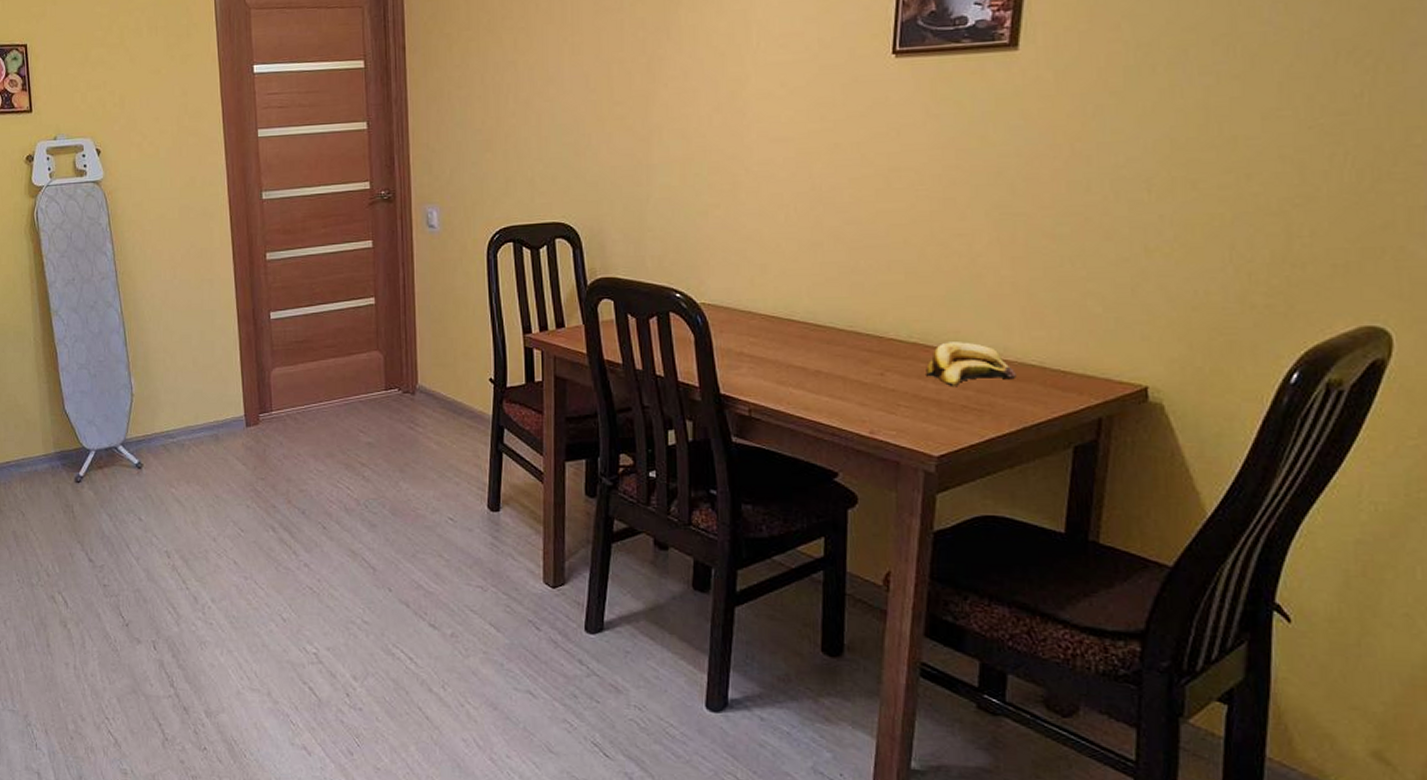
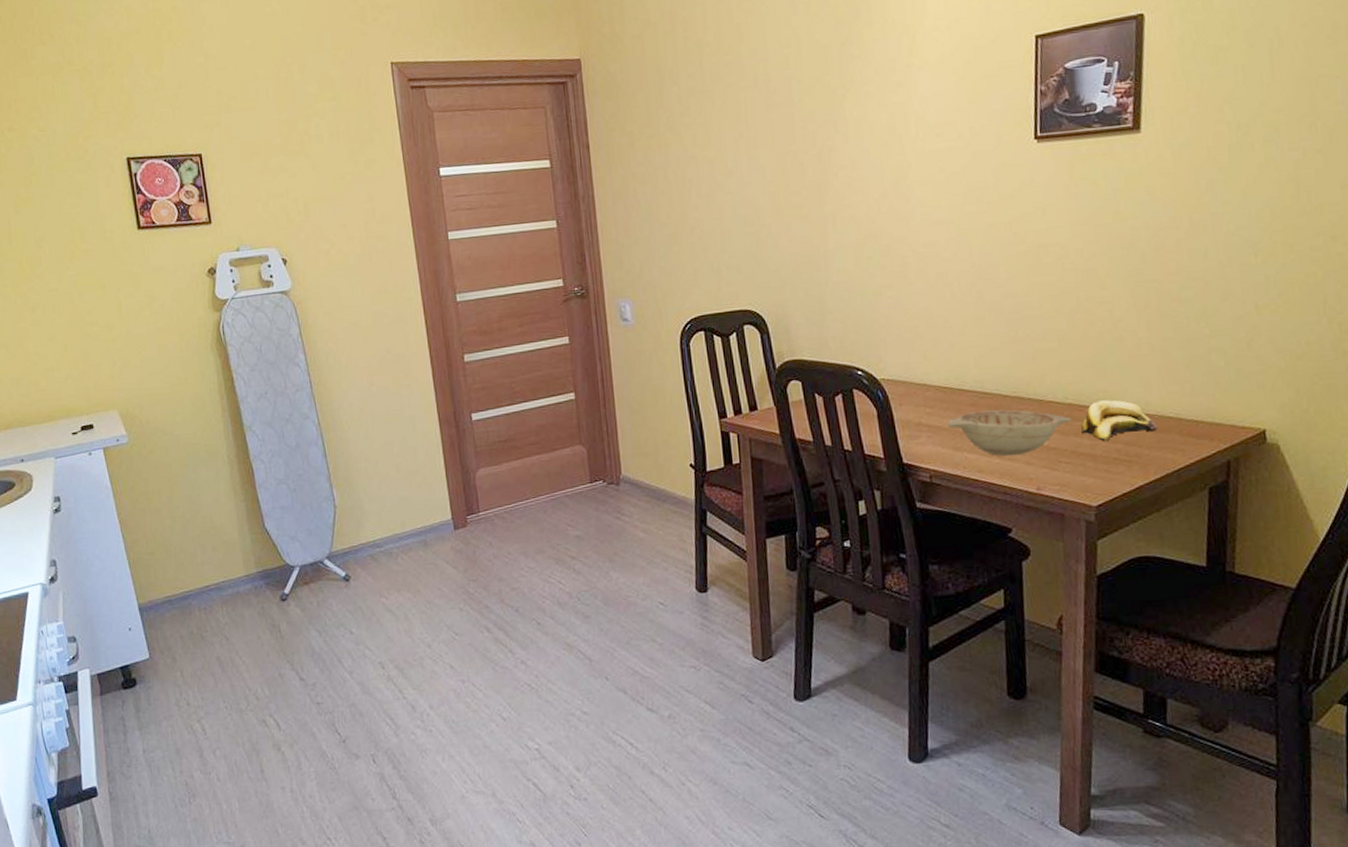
decorative bowl: none [772,344,916,395] -> present [947,409,1072,457]

